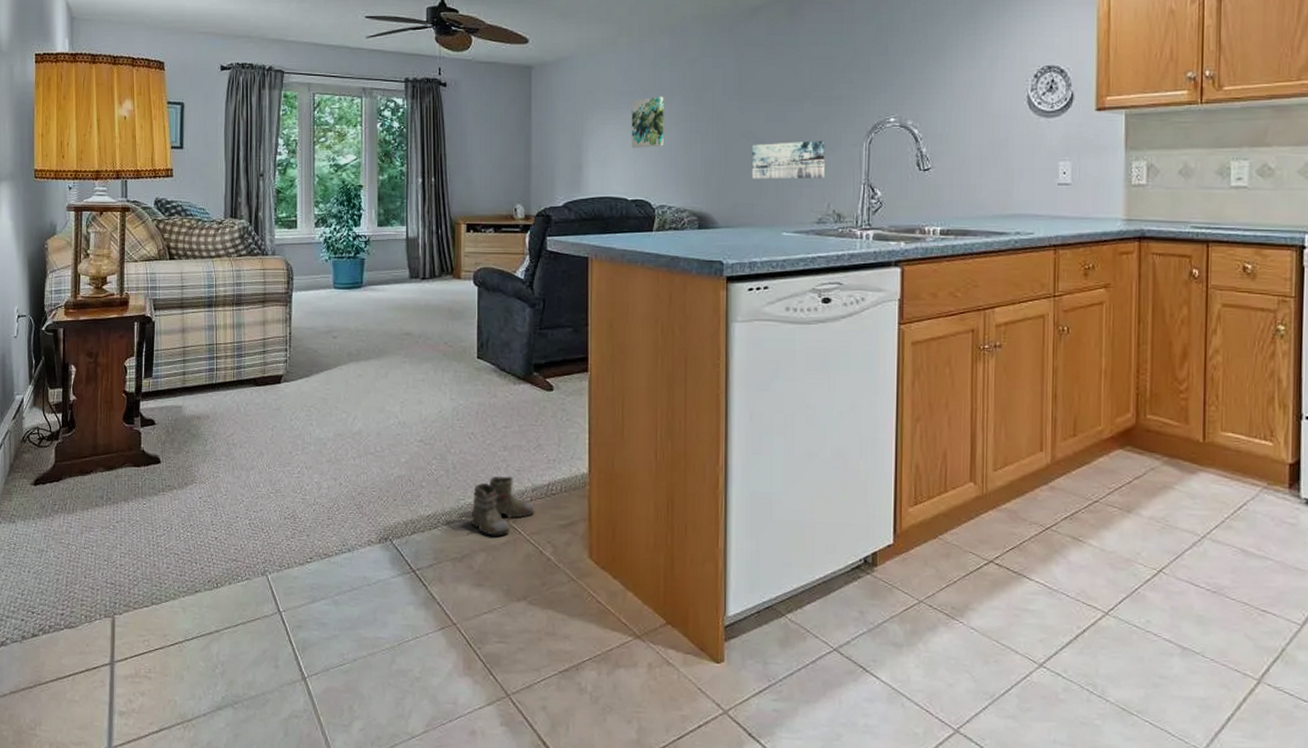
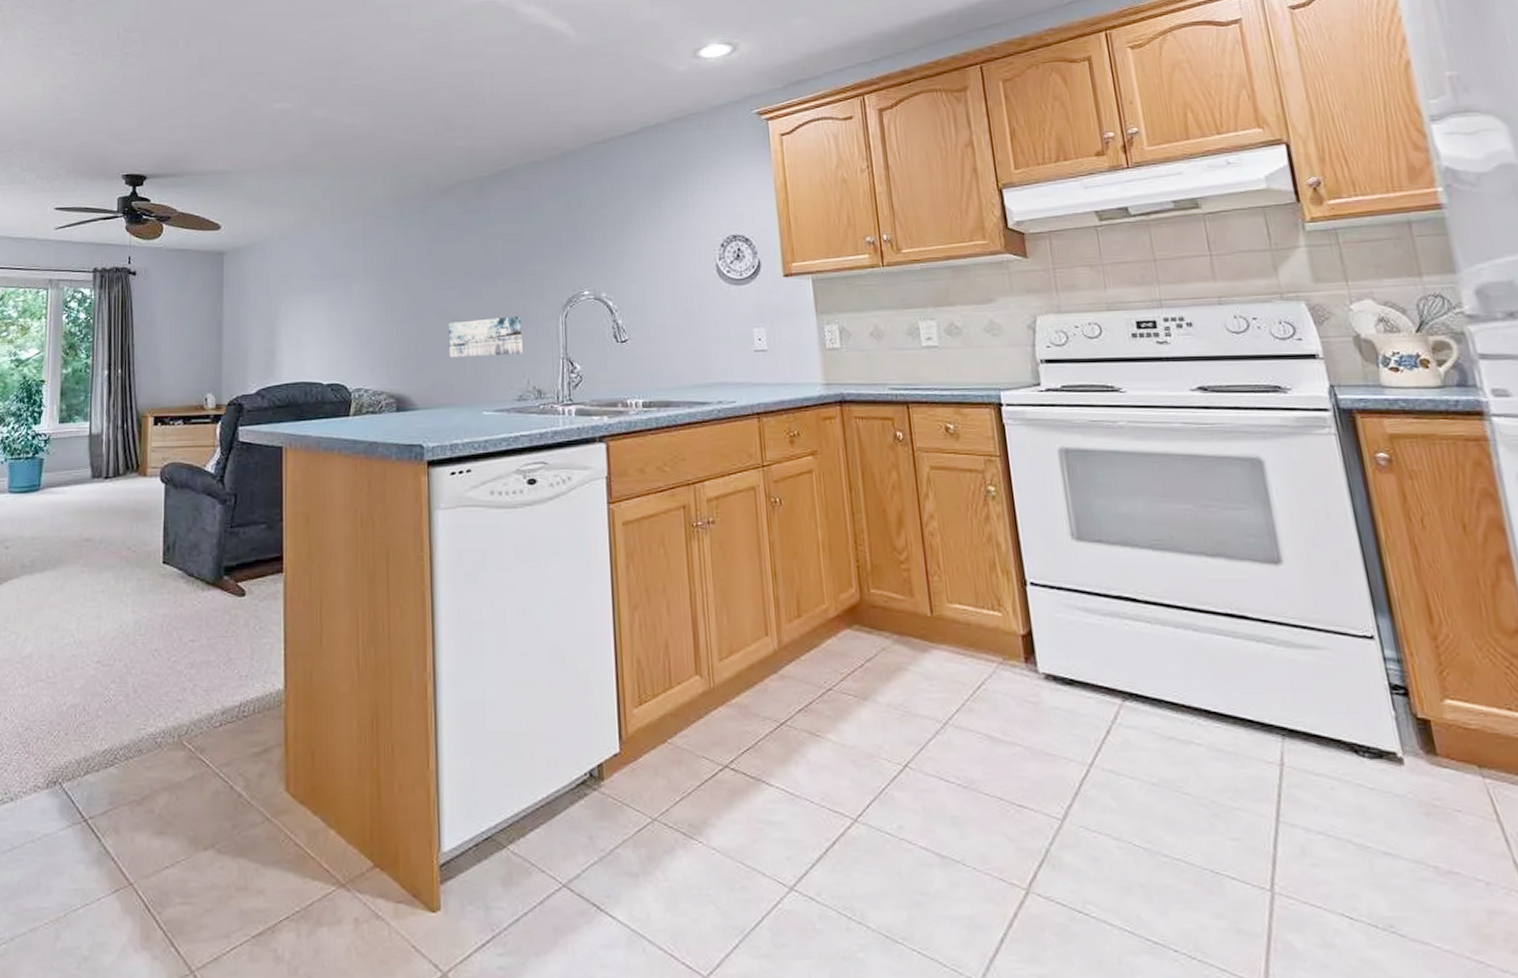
boots: present [466,475,534,536] -> none [147,698,224,771]
wall art: present [631,96,664,148] -> none [325,277,359,330]

